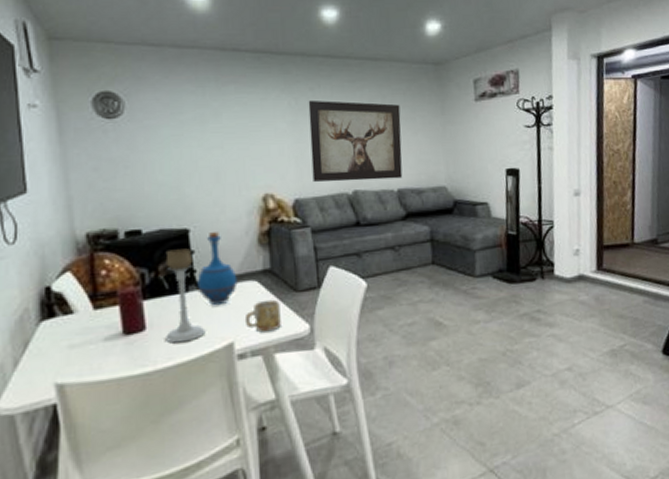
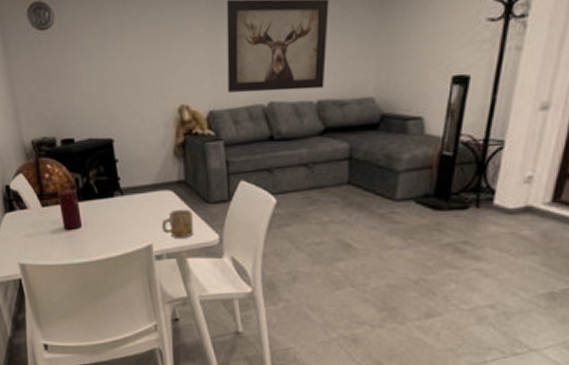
candle holder: present [165,248,206,343] -> none [94,157,129,241]
bottle: present [197,232,238,306] -> none [121,143,156,211]

